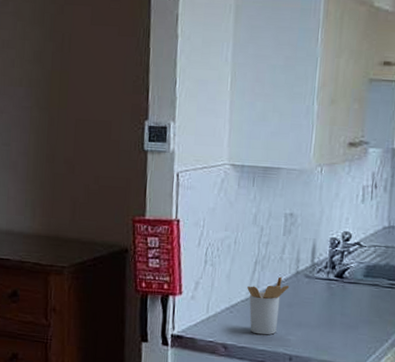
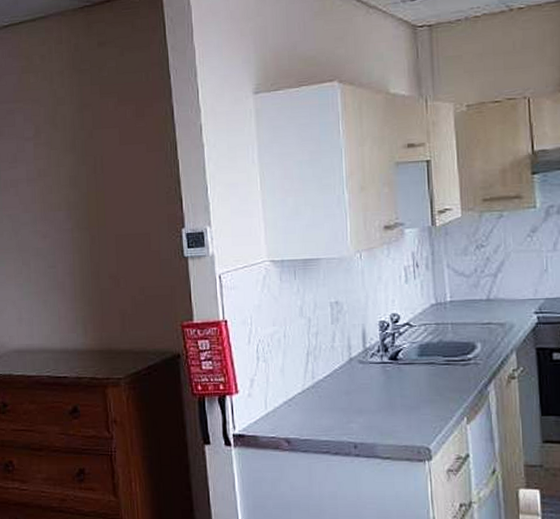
utensil holder: present [247,276,290,335] -> none [302,365,345,425]

